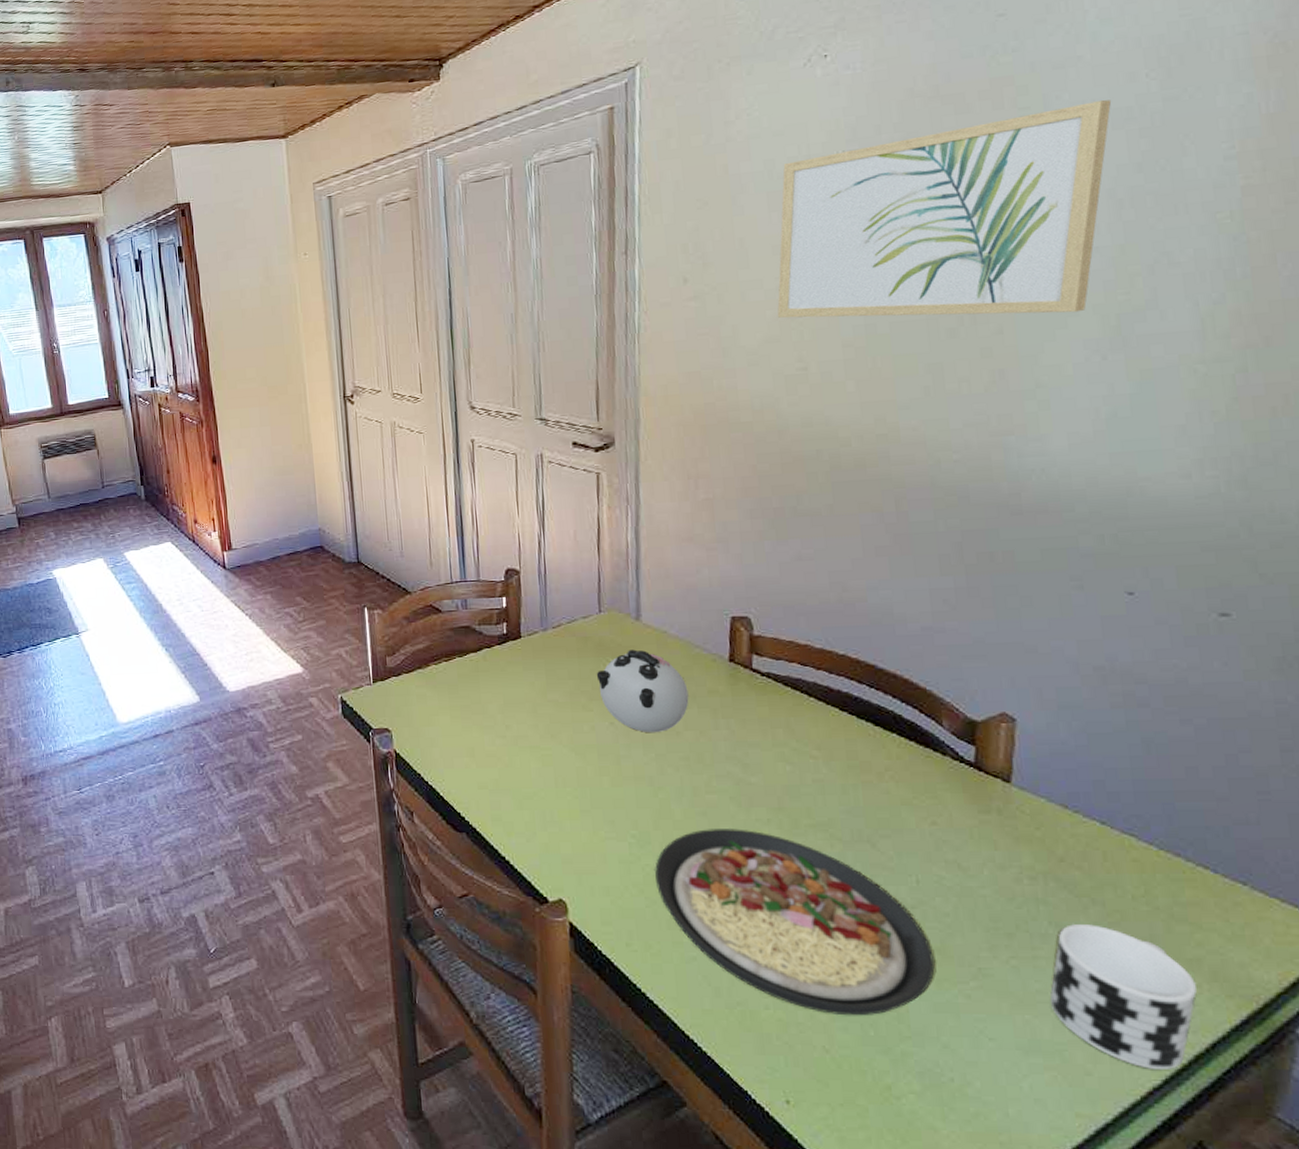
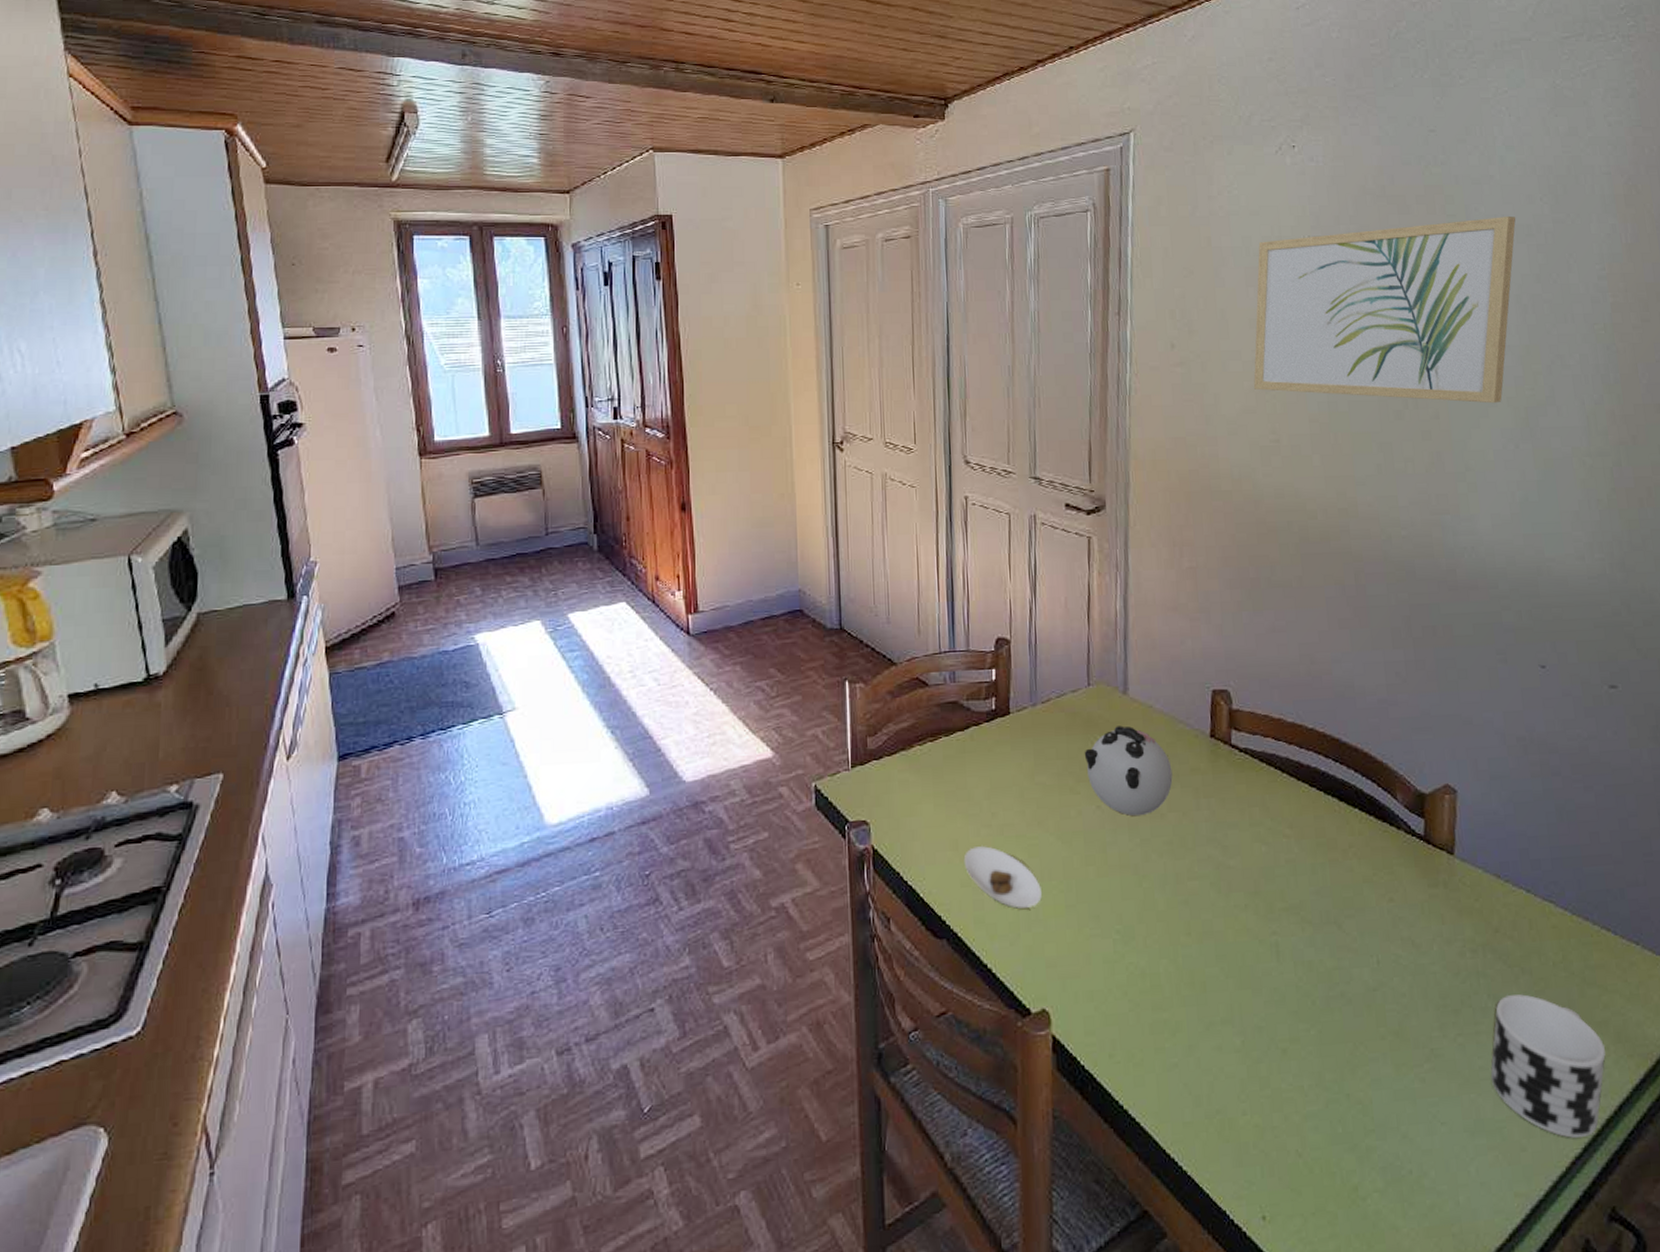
saucer: none [480,753,556,810] -> present [963,845,1042,909]
plate: present [655,829,936,1016] -> none [1138,917,1395,1114]

